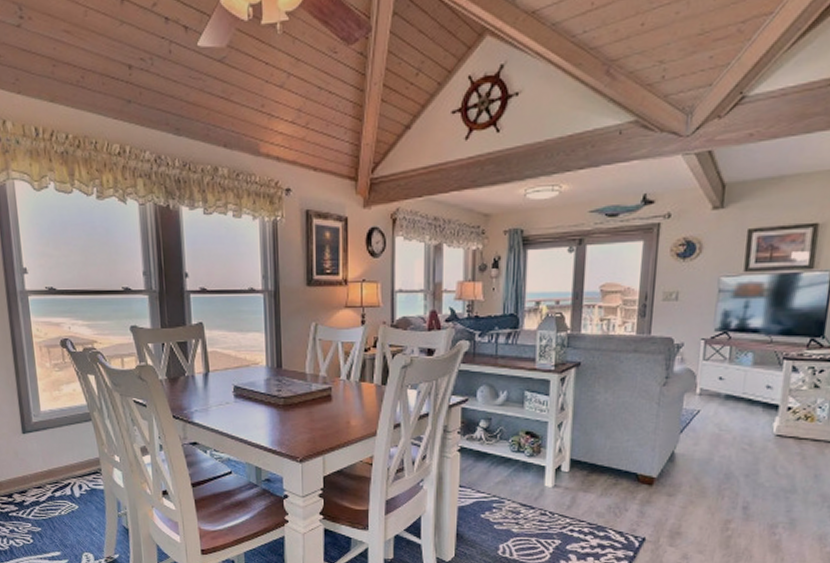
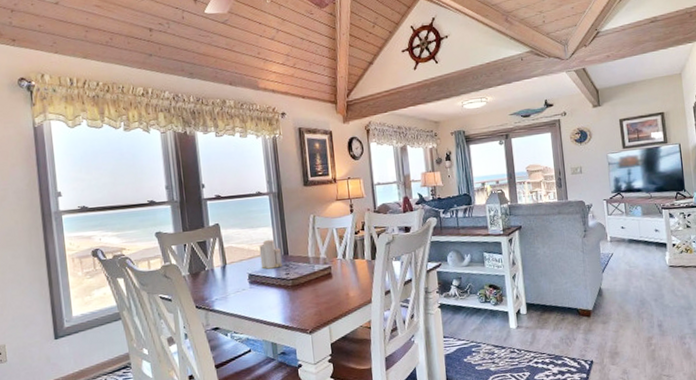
candle: none [248,347,274,382] -> present [259,239,282,269]

